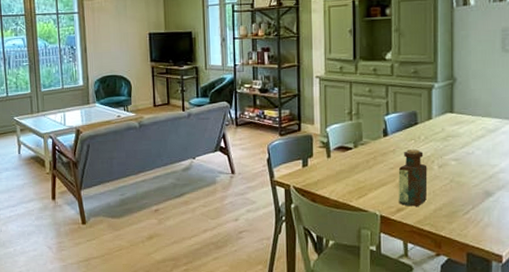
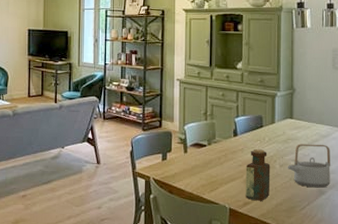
teapot: none [447,140,499,190] -> present [287,144,330,188]

